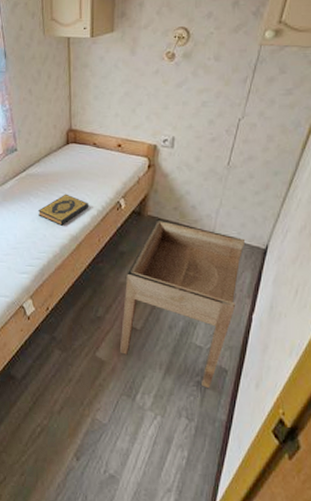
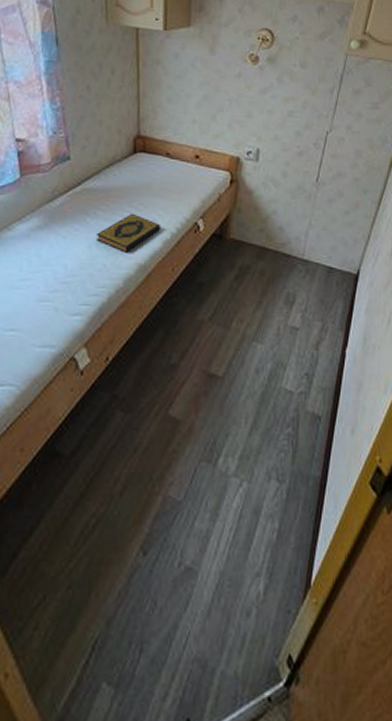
side table: present [120,218,246,389] -> none [198,242,337,441]

